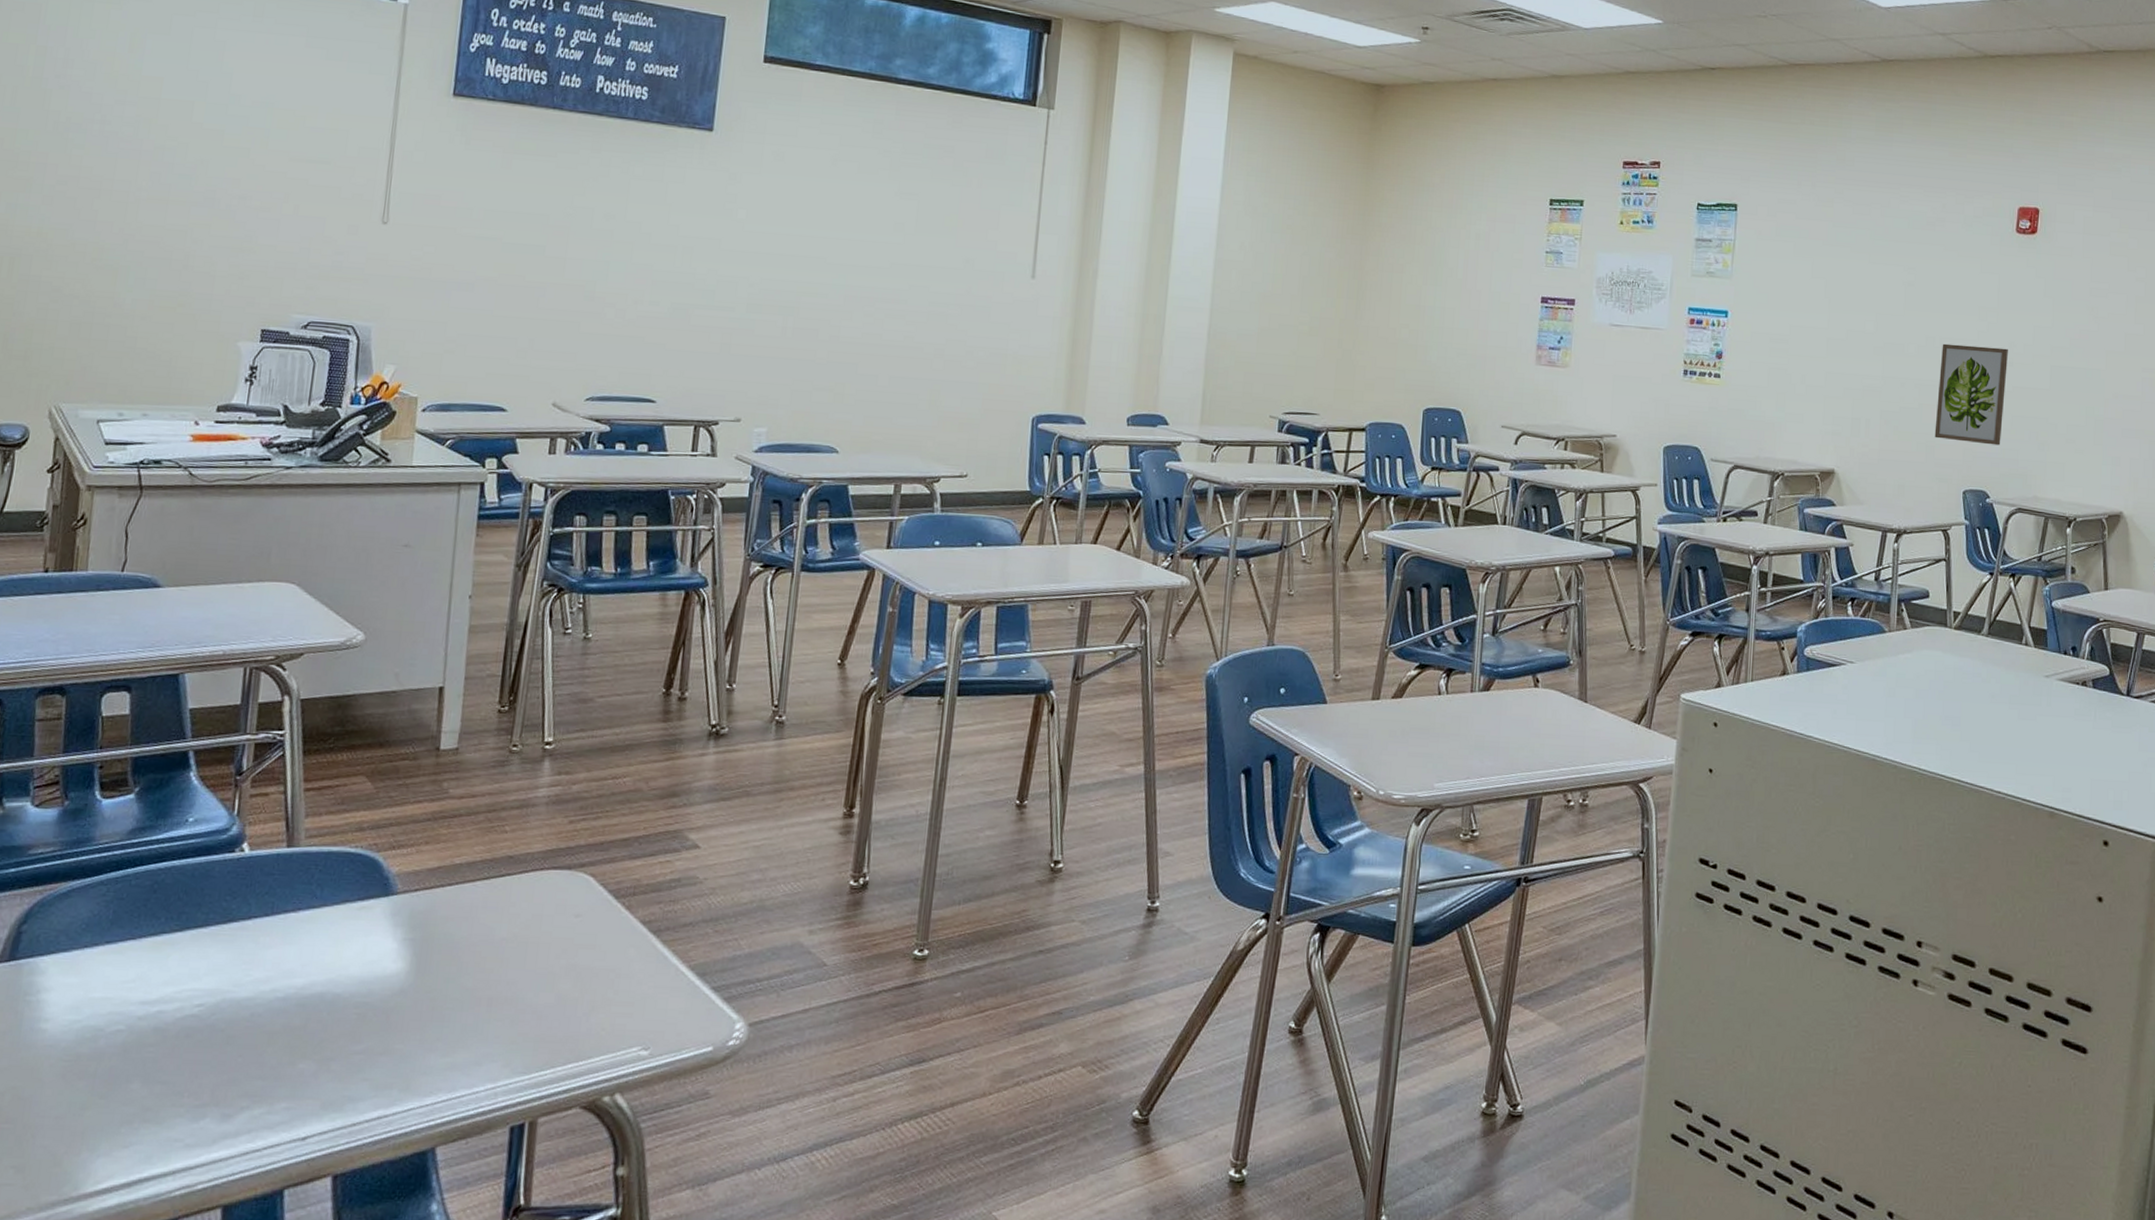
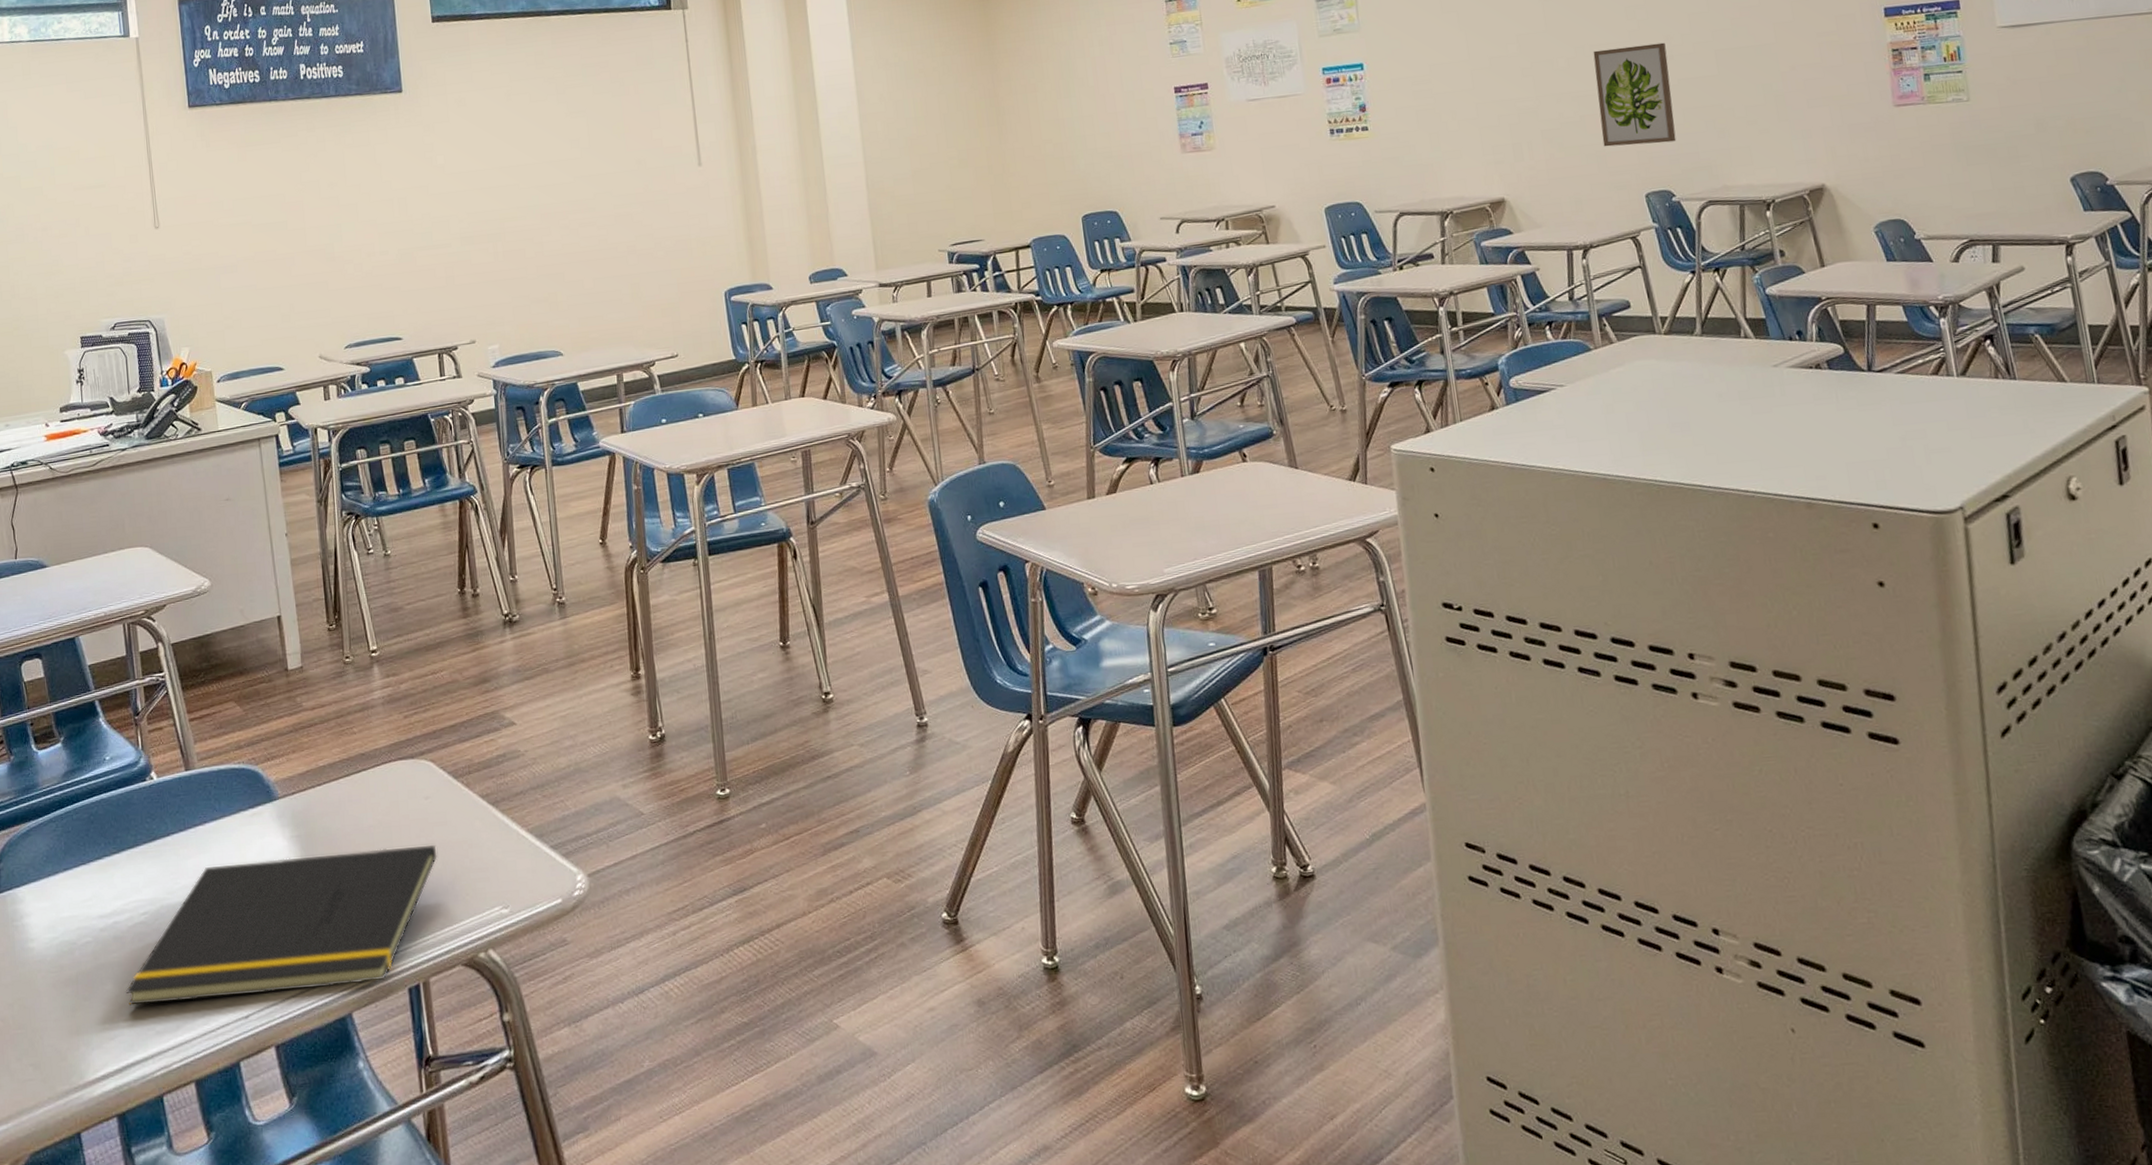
notepad: none [155,961,578,1116] -> present [125,844,438,1006]

